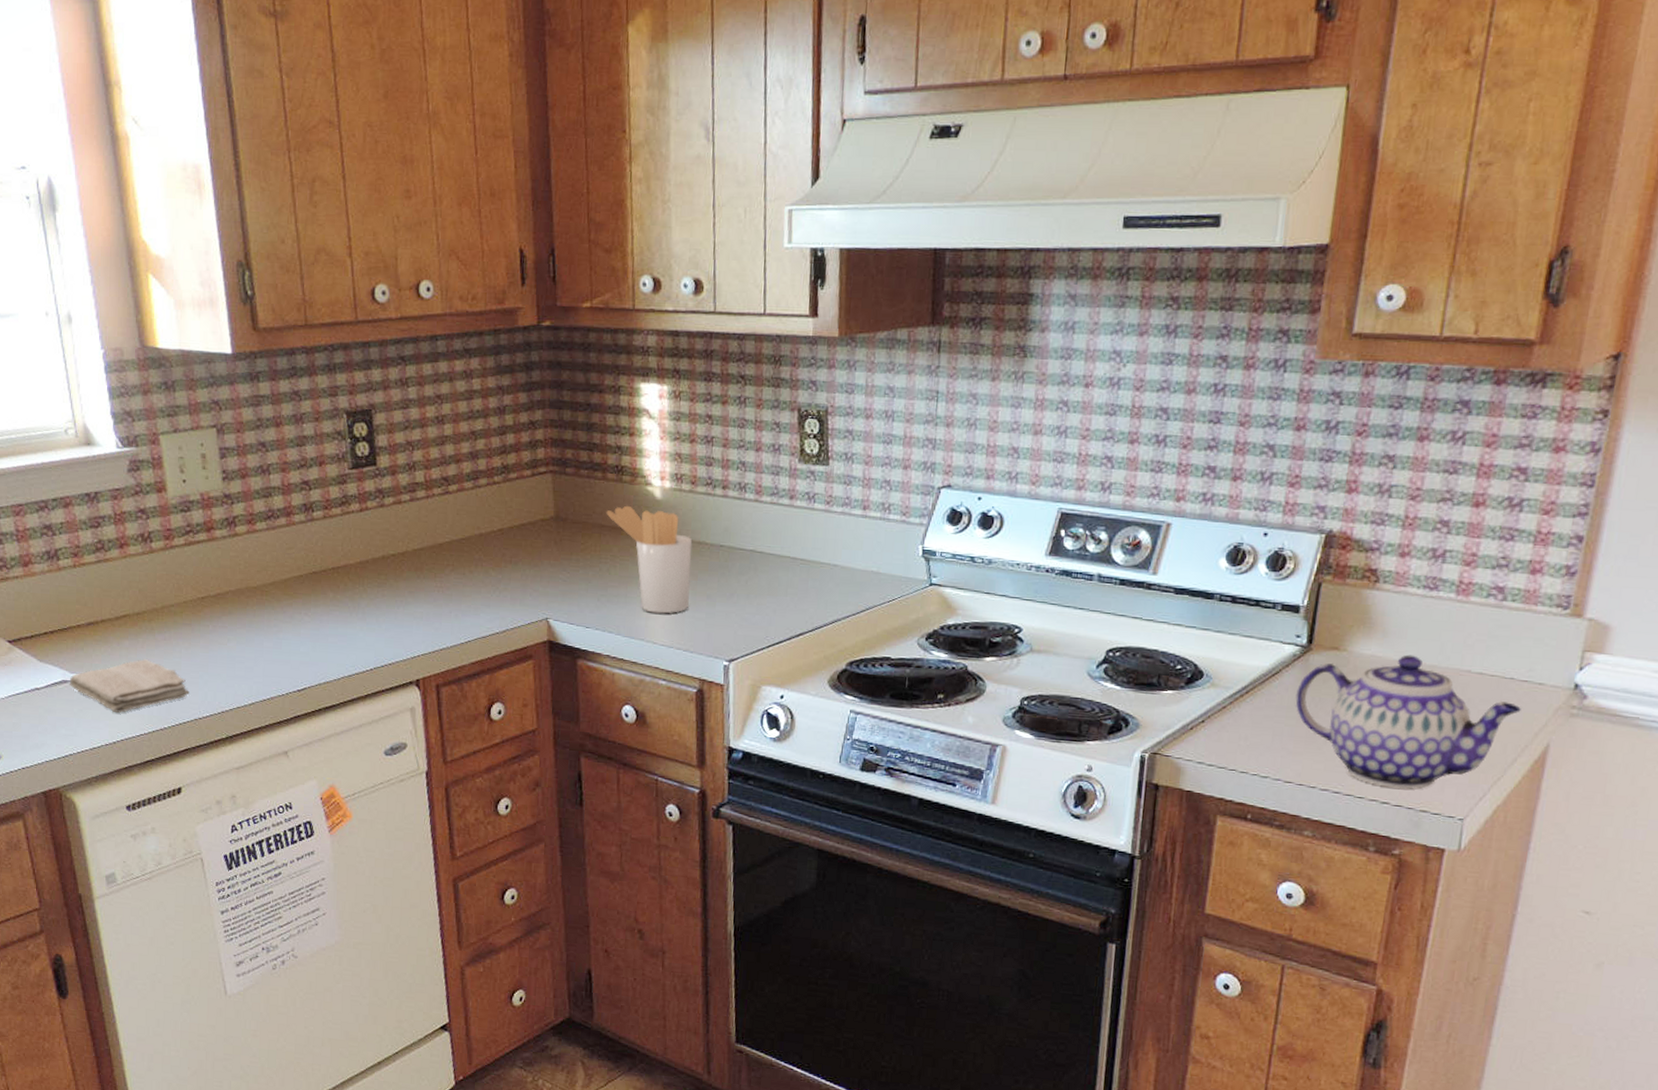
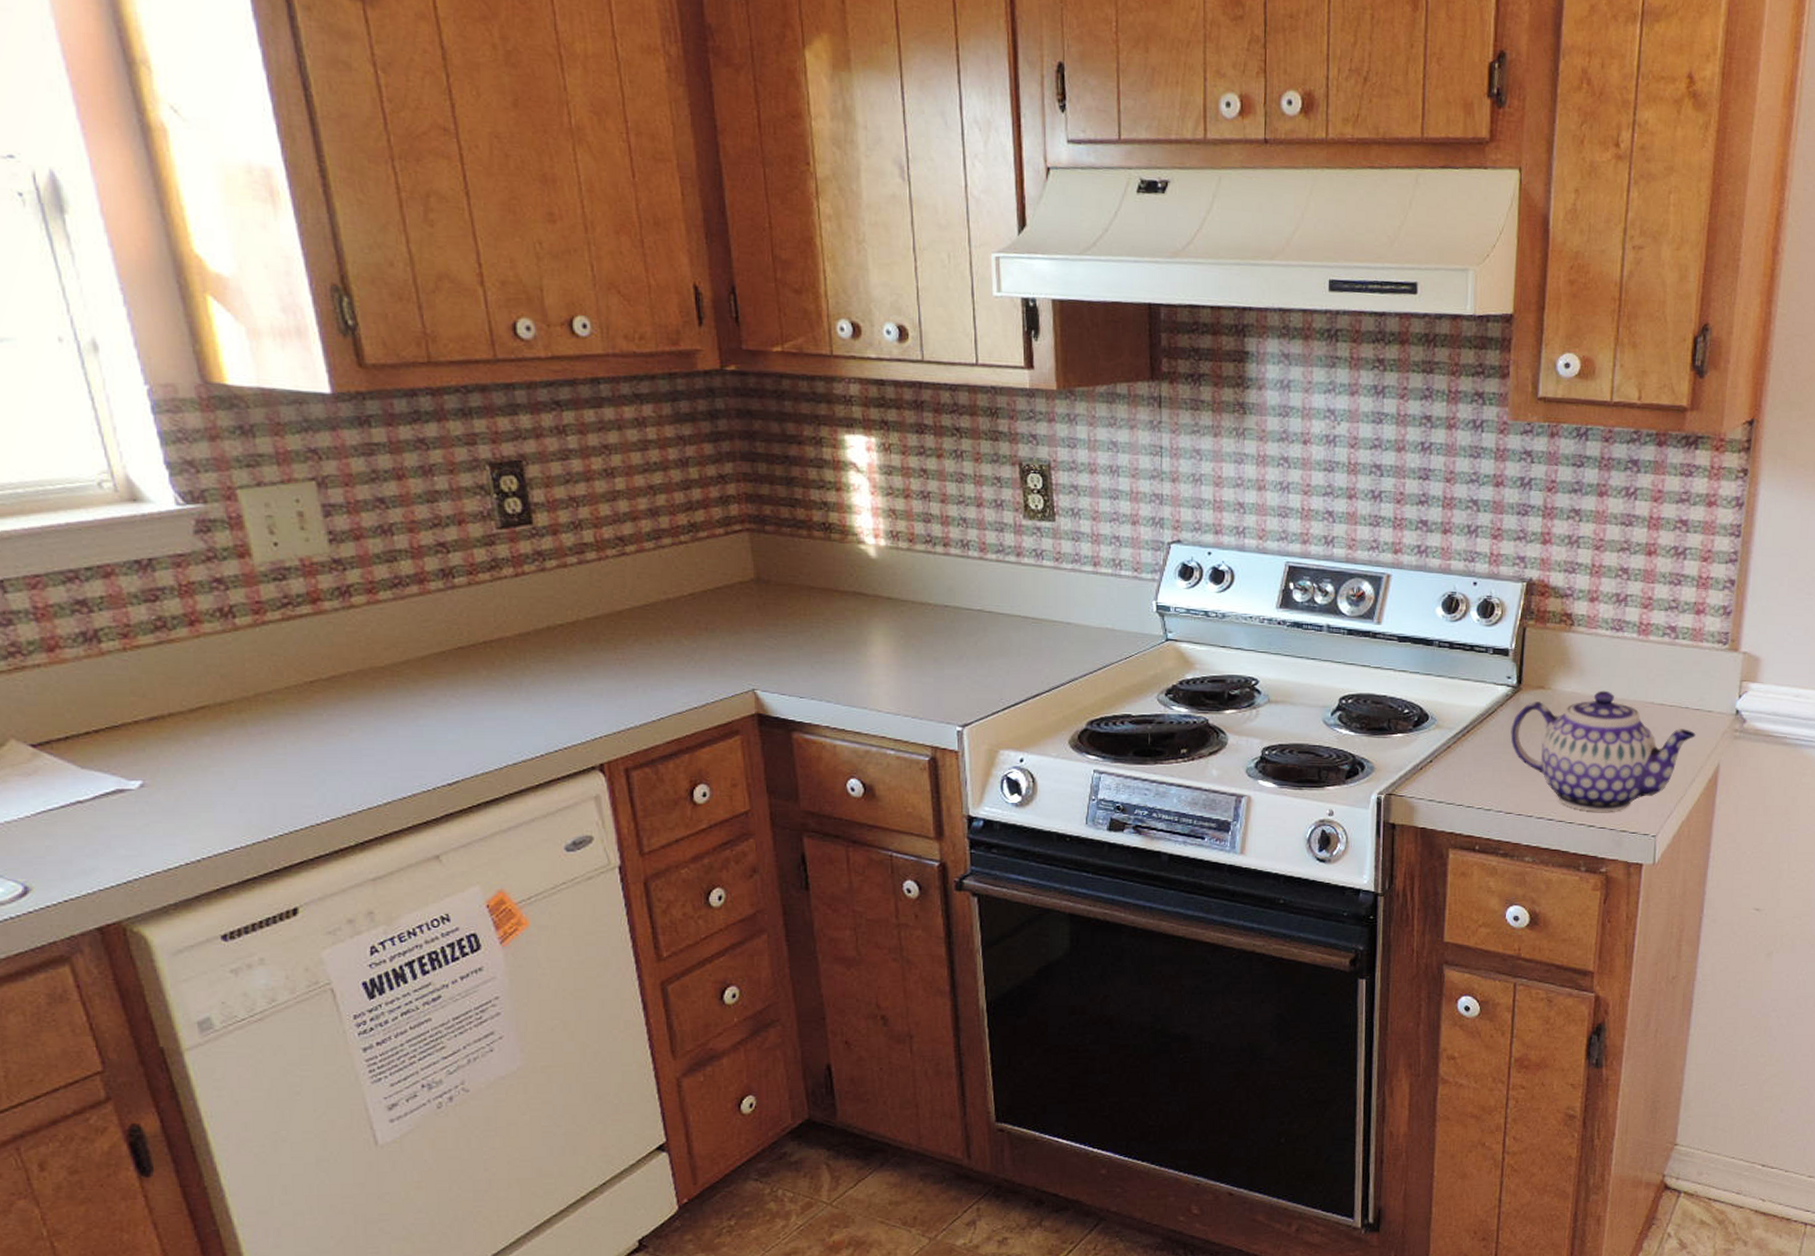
washcloth: present [69,658,190,714] -> none [126,757,301,825]
utensil holder: present [606,505,693,614] -> none [815,565,916,680]

